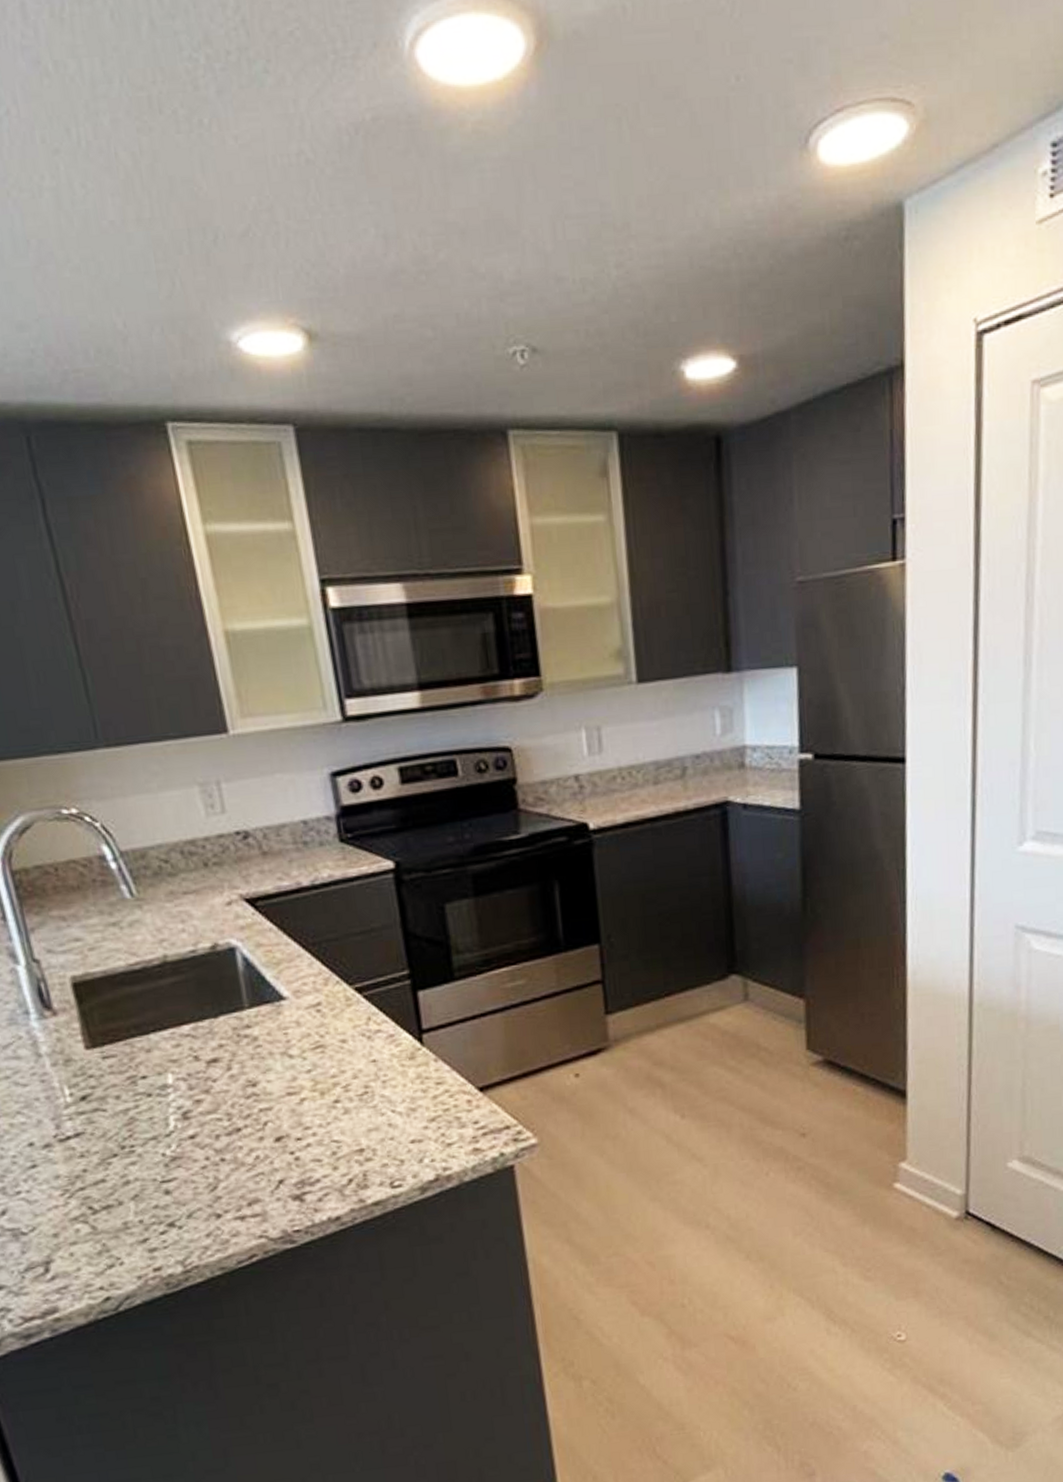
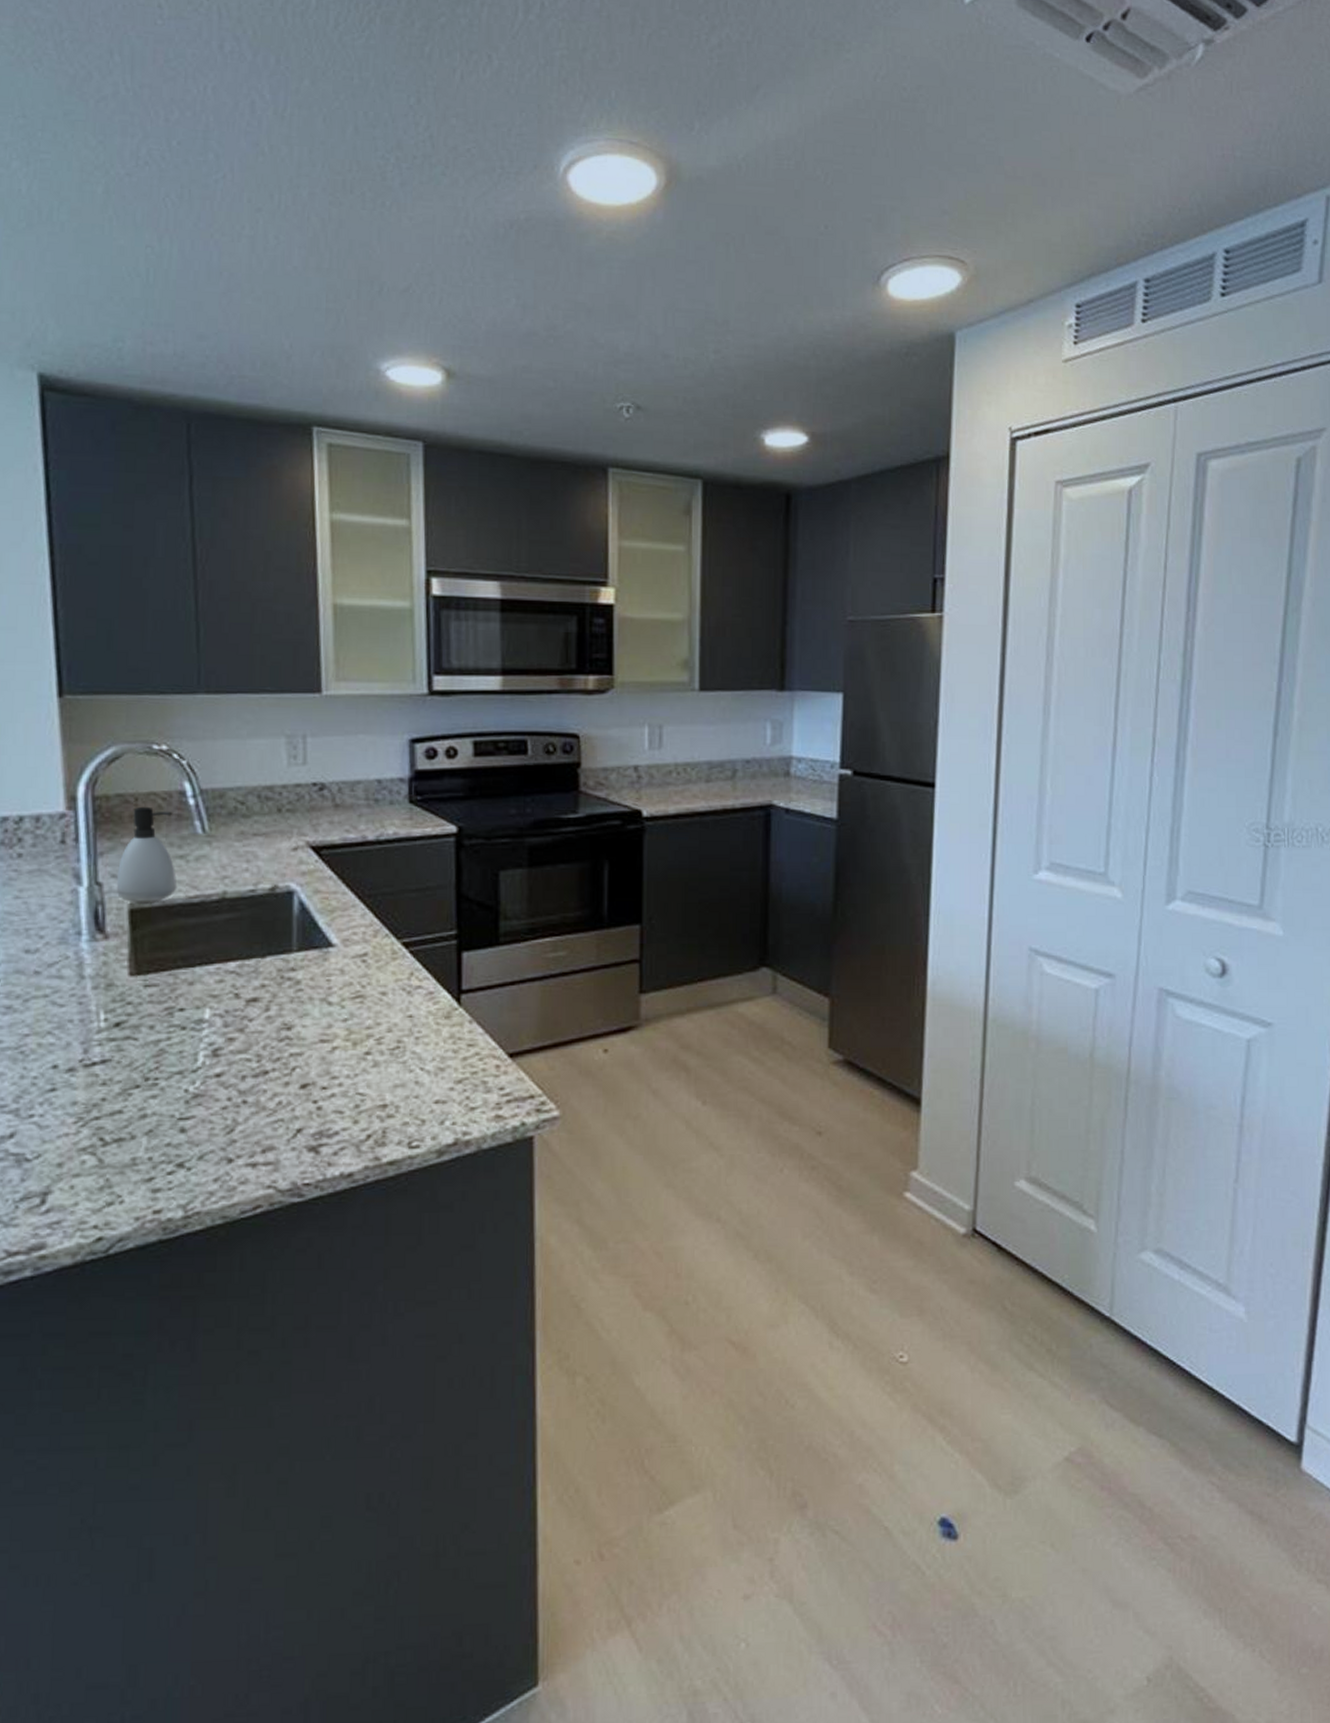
soap dispenser: none [52,875,116,978] -> present [116,806,178,905]

